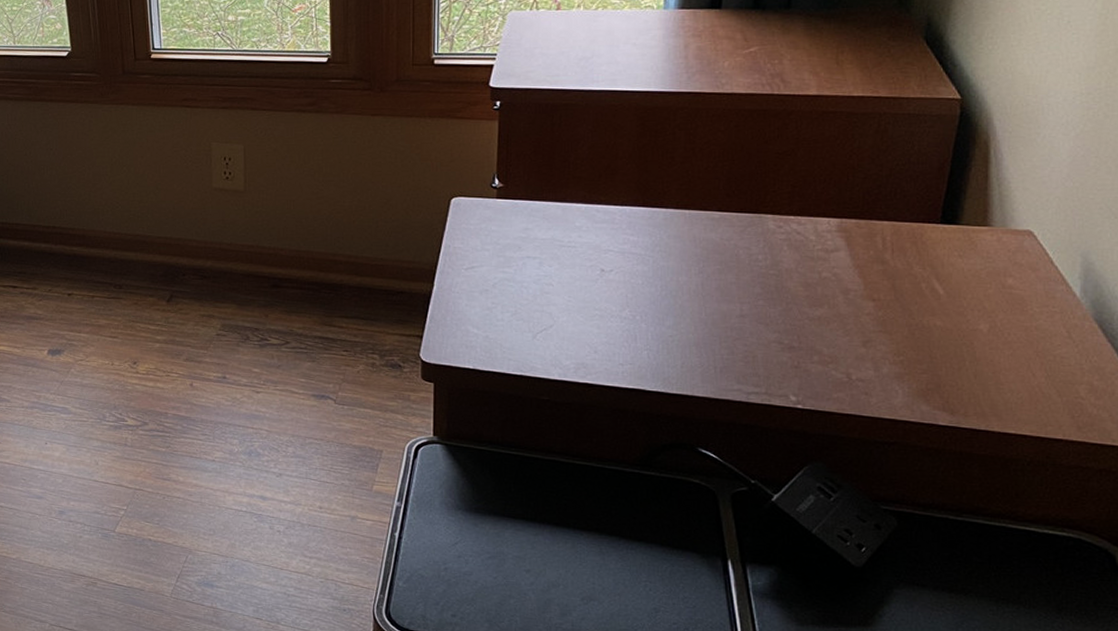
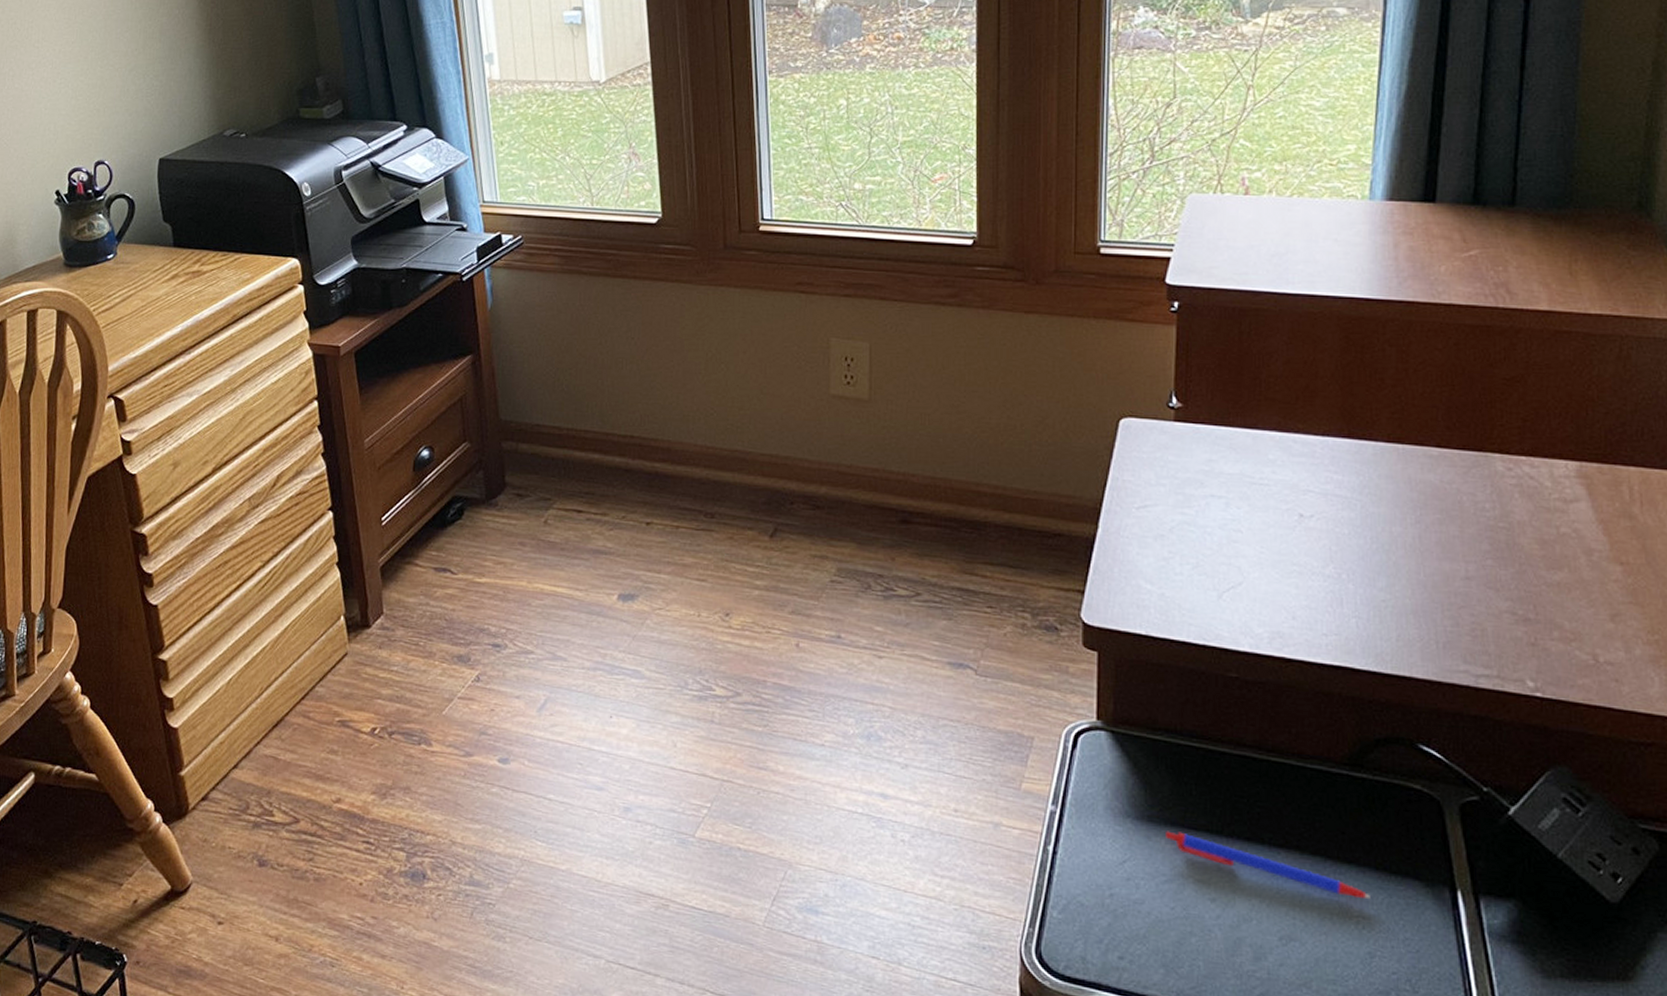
pen: none [488,519,656,568] -> present [1164,831,1370,899]

